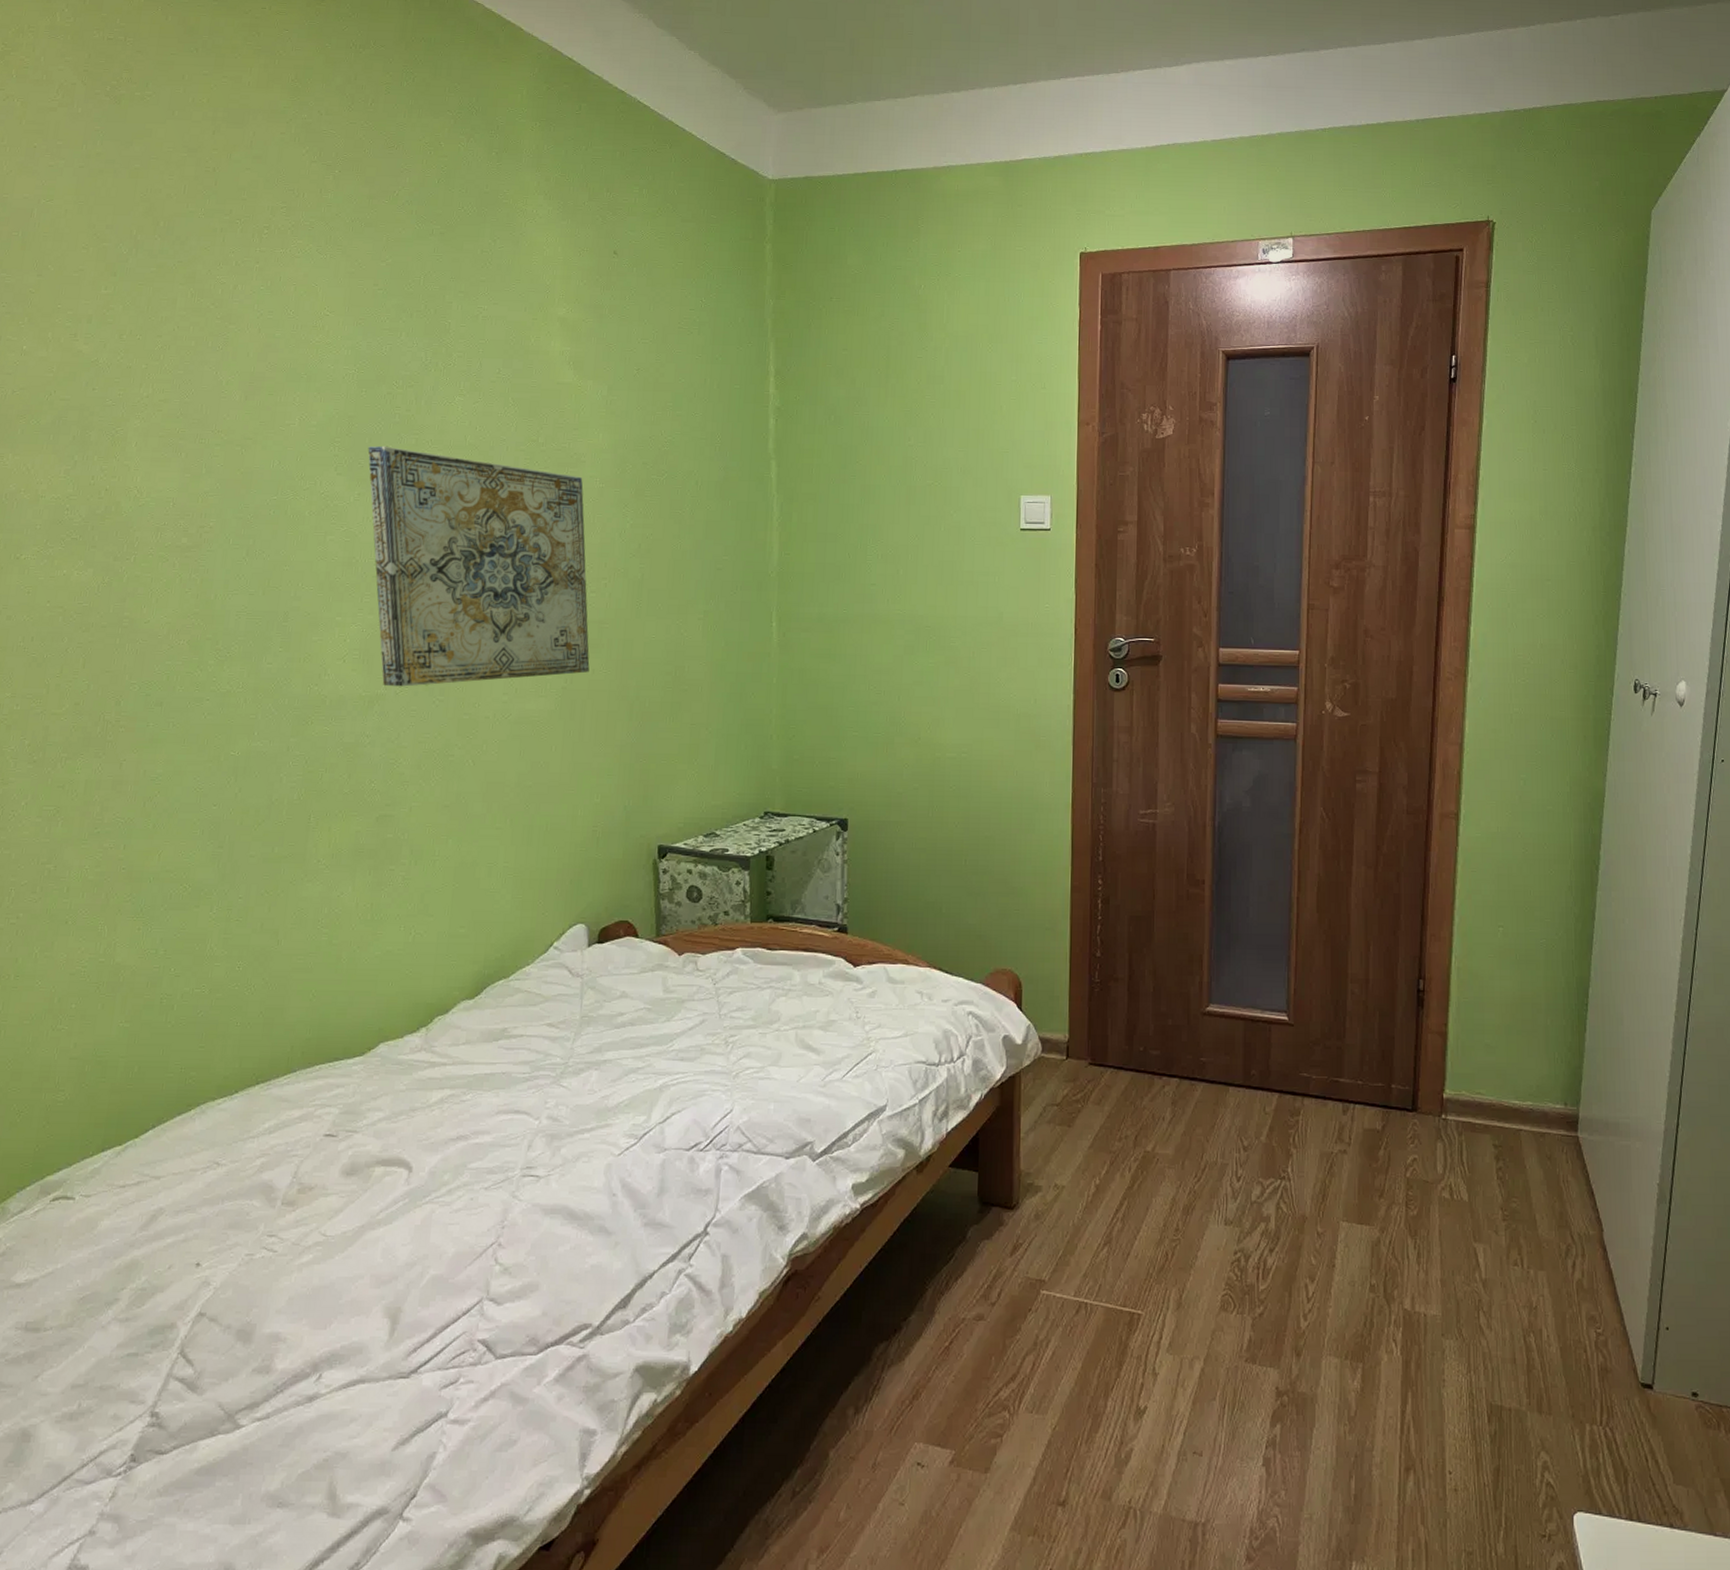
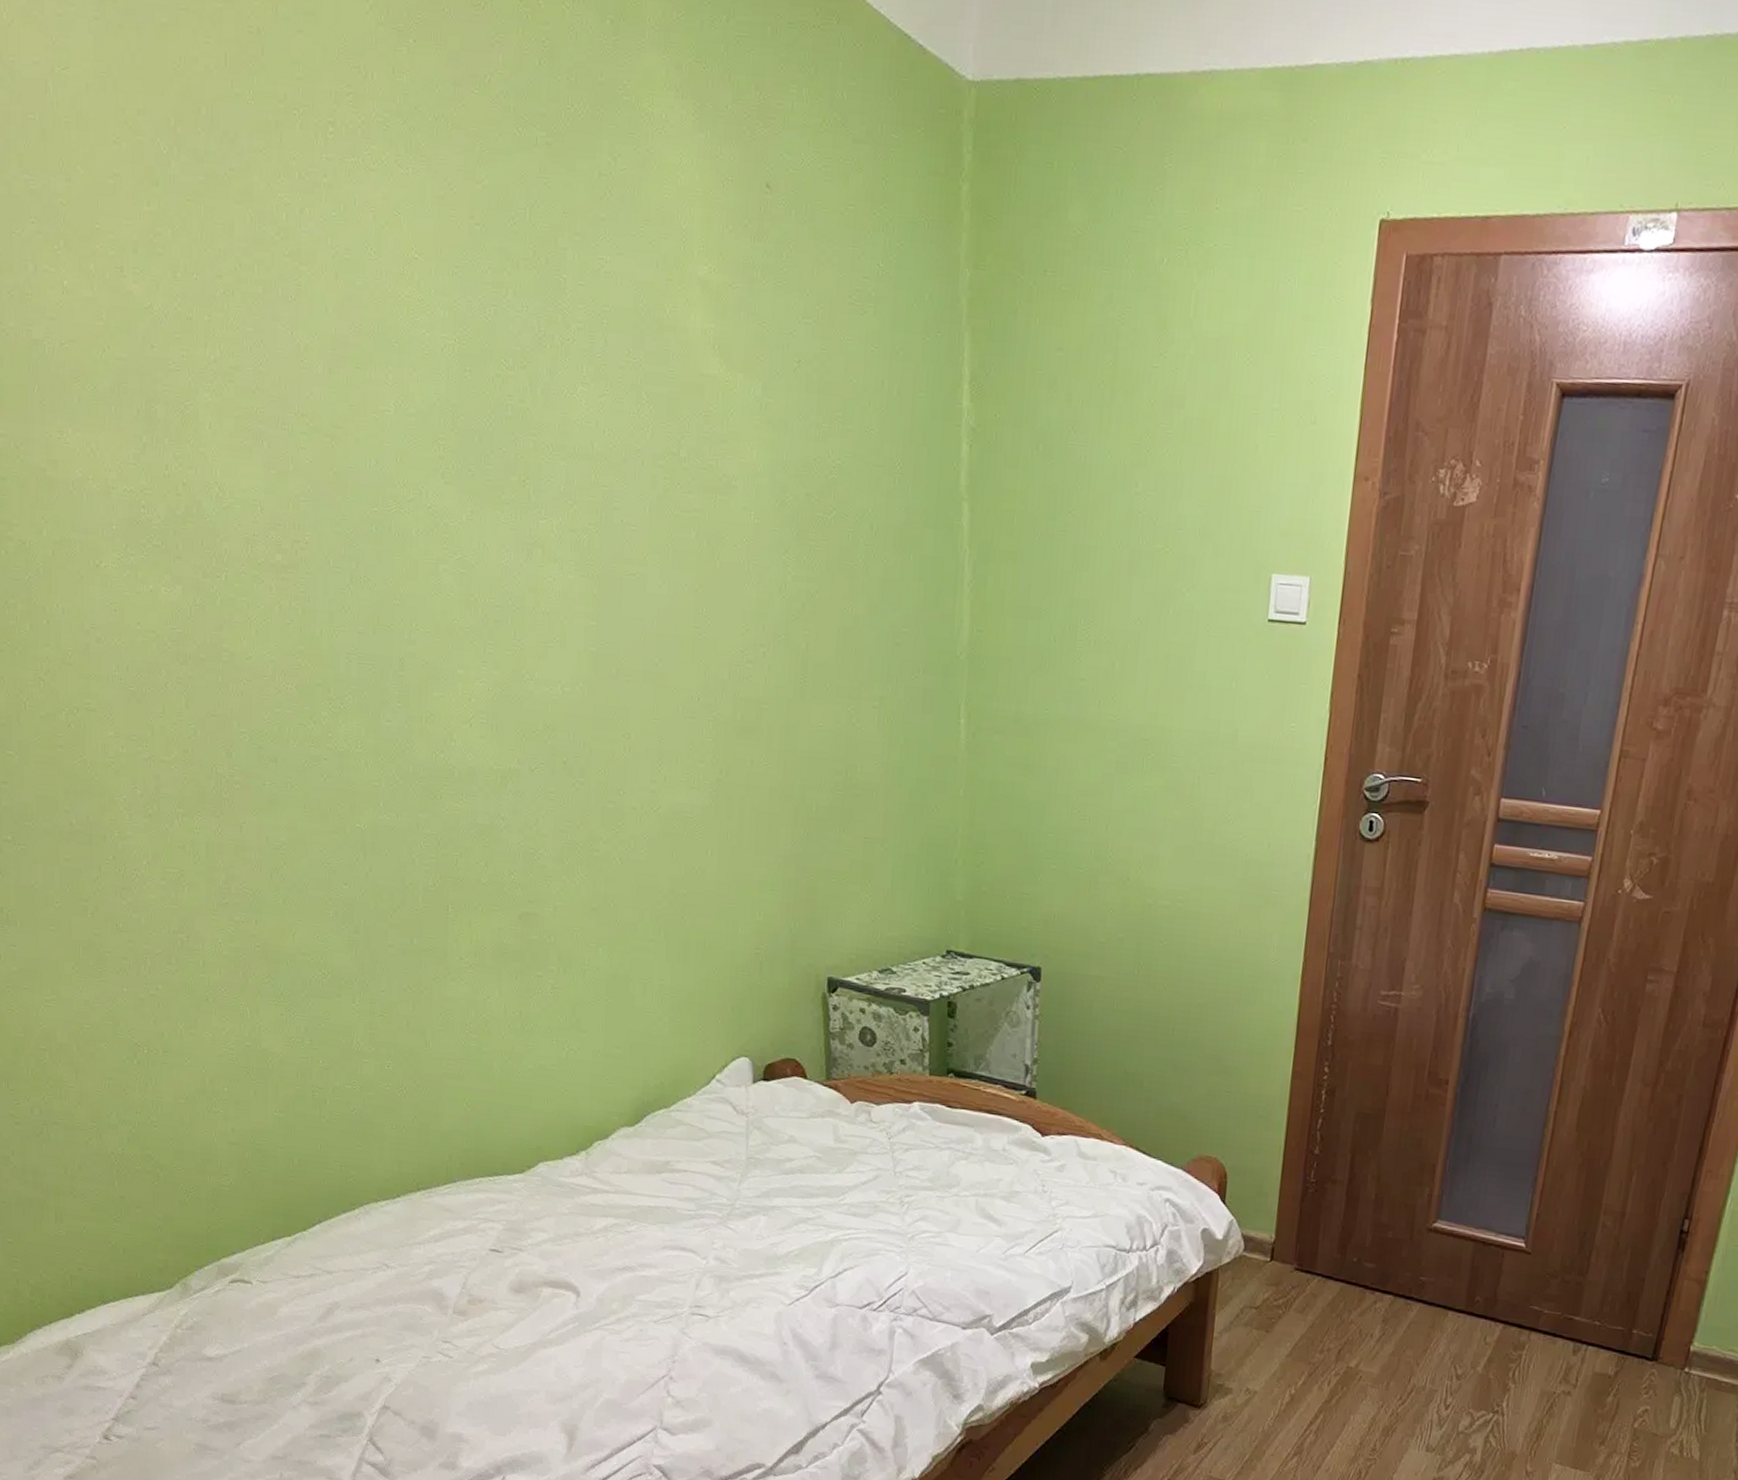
wall art: present [368,445,590,687] -> none [478,447,748,764]

